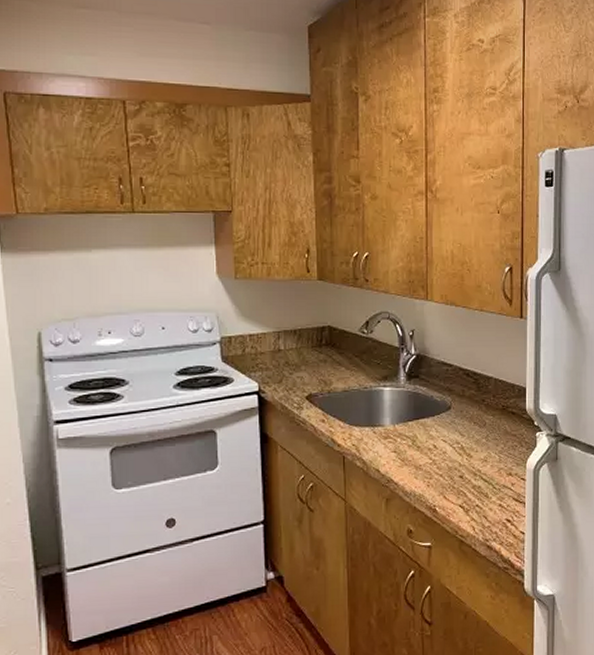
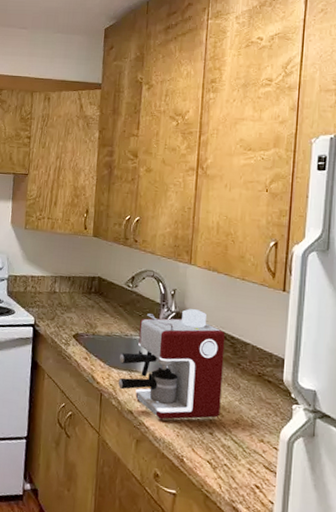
coffee maker: none [361,349,468,472] -> present [118,309,226,420]

